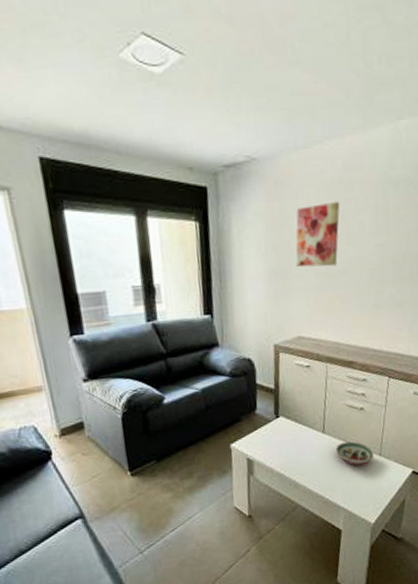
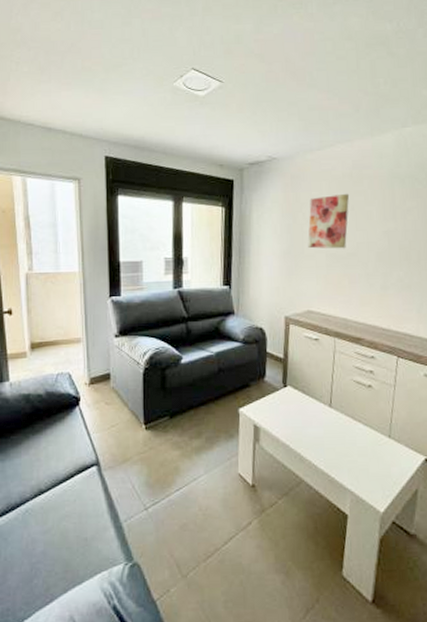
decorative bowl: present [335,441,373,466] -> none [342,419,382,446]

